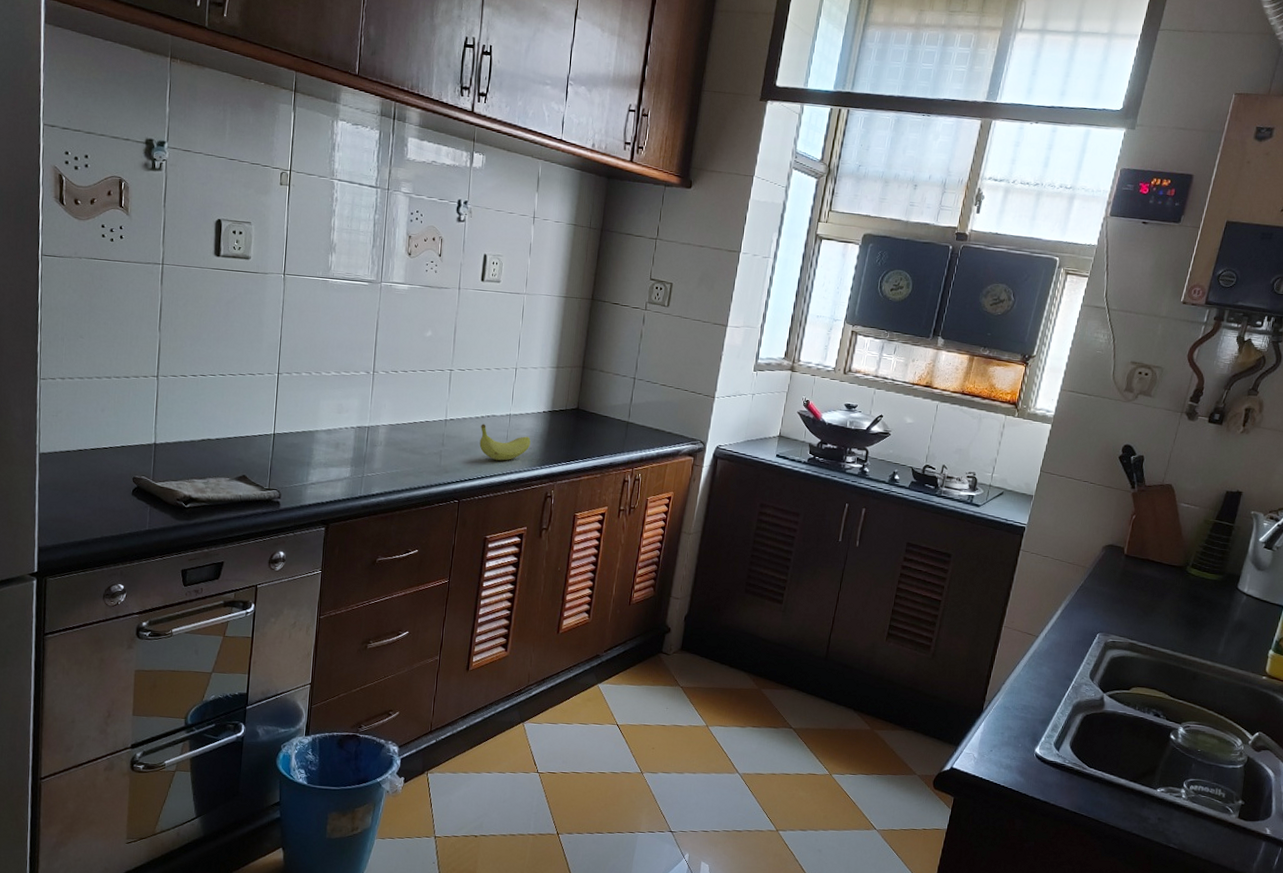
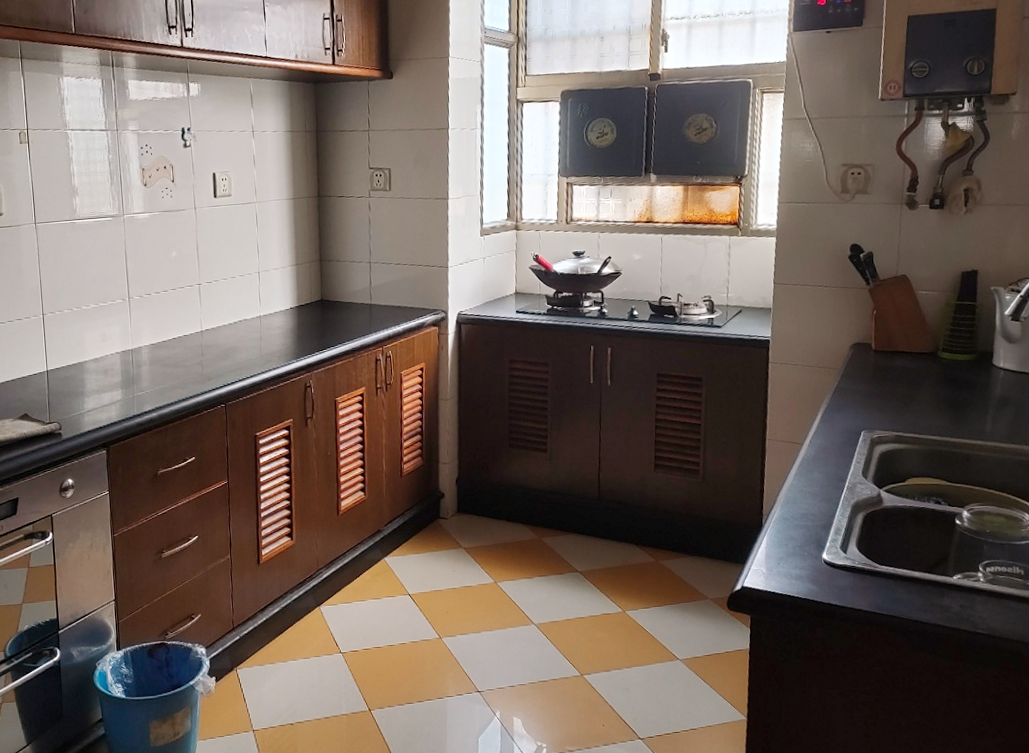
fruit: present [479,424,531,461] -> none [235,329,283,361]

